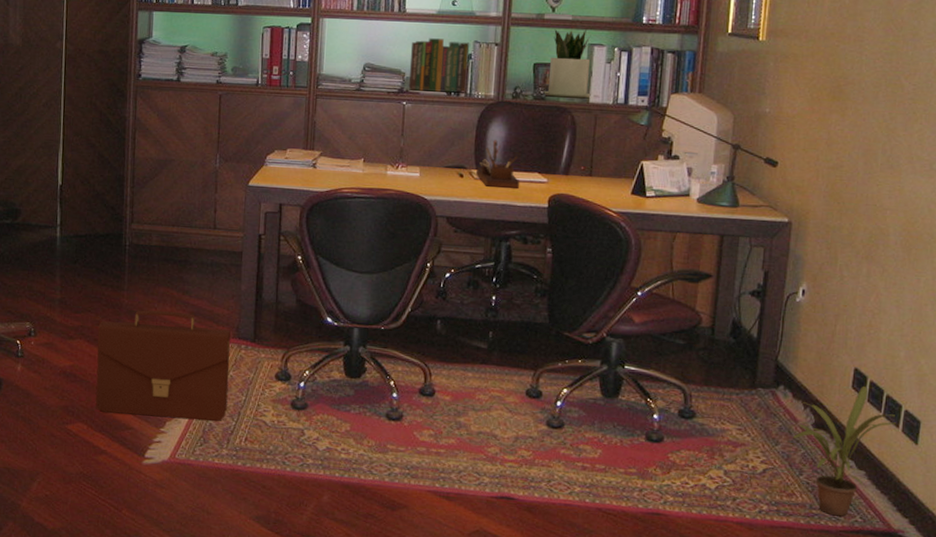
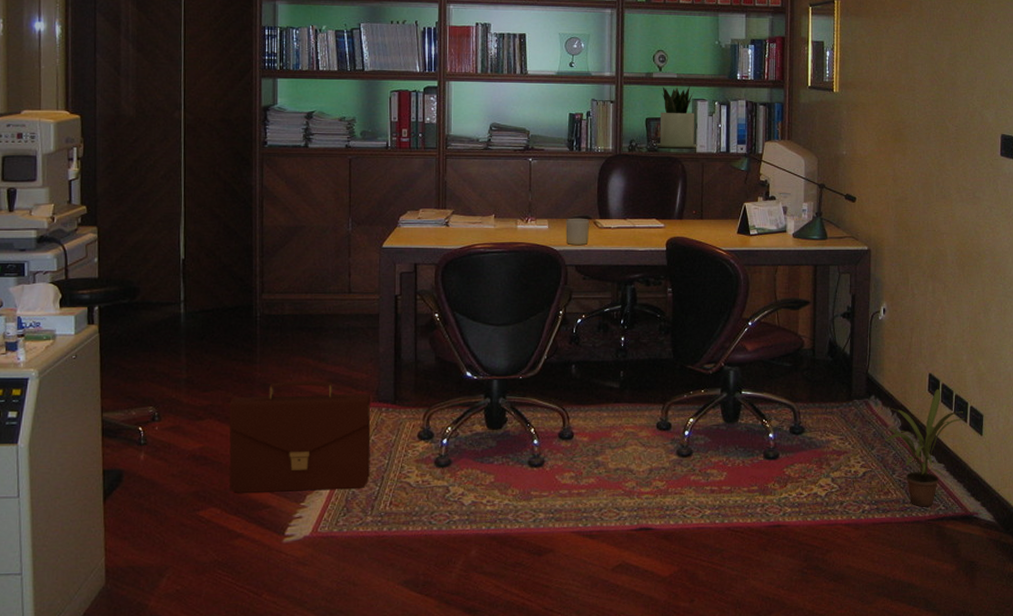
books: present [408,38,470,93] -> none [533,98,588,148]
mug: none [437,166,465,197] -> present [565,218,590,246]
desk organizer: present [476,140,520,189] -> none [600,190,640,235]

